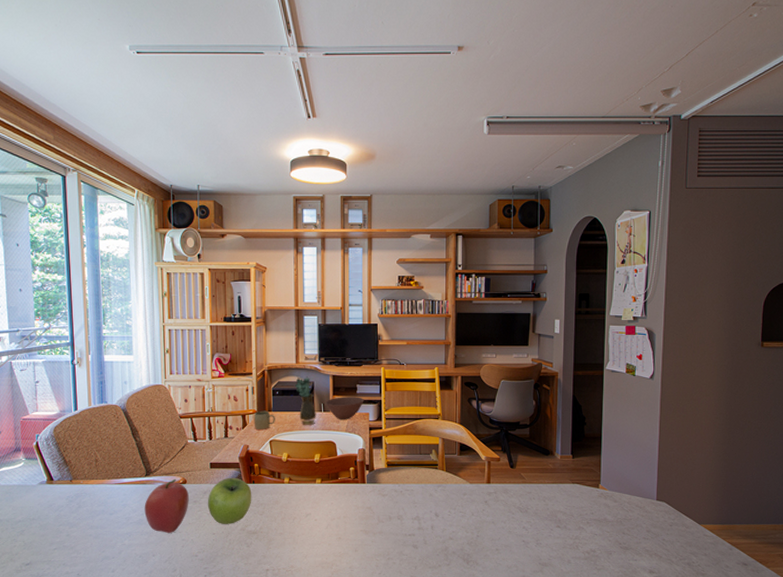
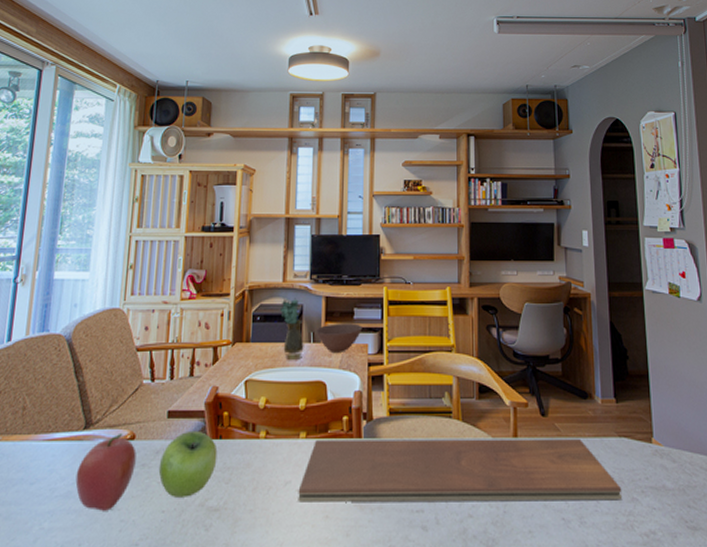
mug: present [253,410,275,431] -> none [227,341,254,367]
chopping board: none [317,484,572,529] -> present [298,438,623,502]

